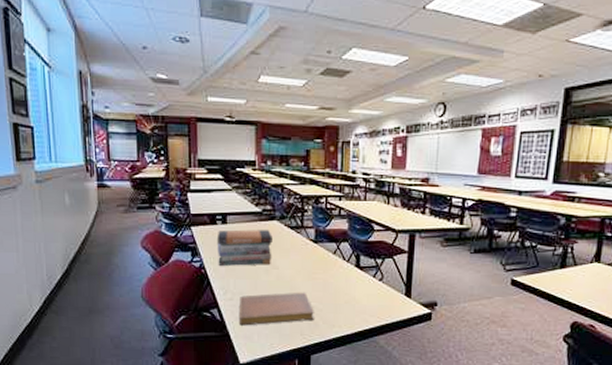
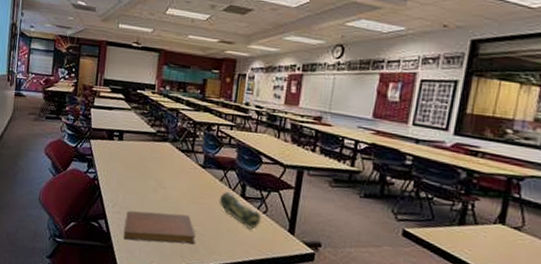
book stack: present [217,229,272,266] -> none [110,146,164,184]
pencil case: none [334,264,378,298] -> present [219,192,262,229]

